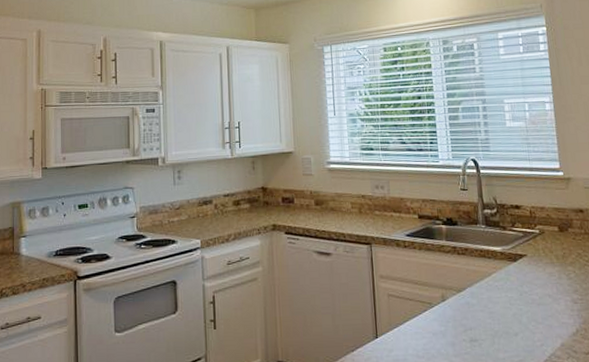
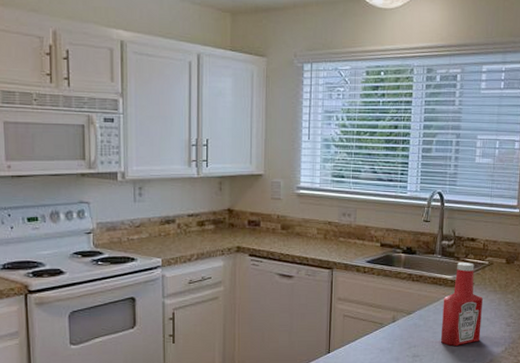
ketchup bottle: none [495,232,545,328] -> present [440,262,483,346]

